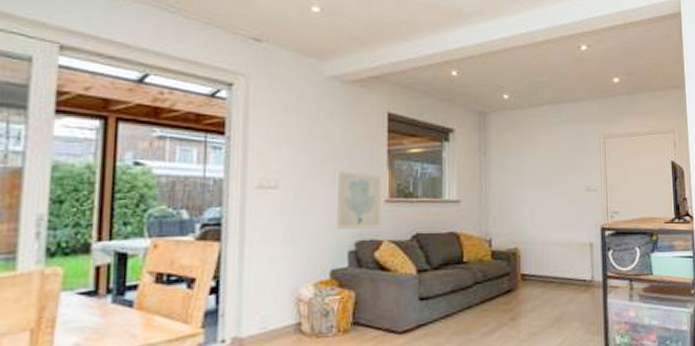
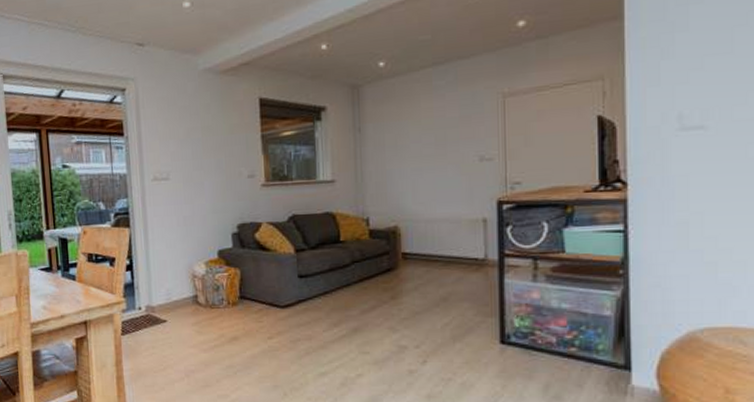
wall art: present [336,171,383,229] -> none [216,159,260,214]

